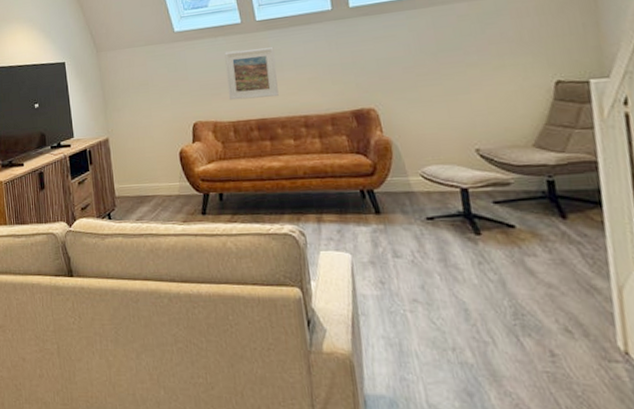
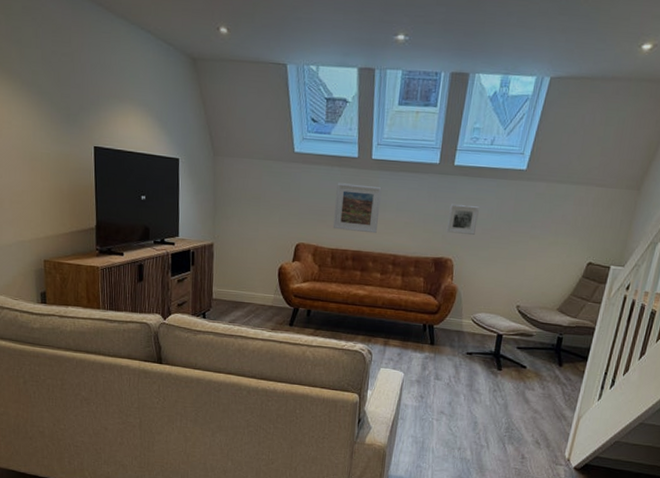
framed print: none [356,44,395,80] -> present [446,204,479,235]

